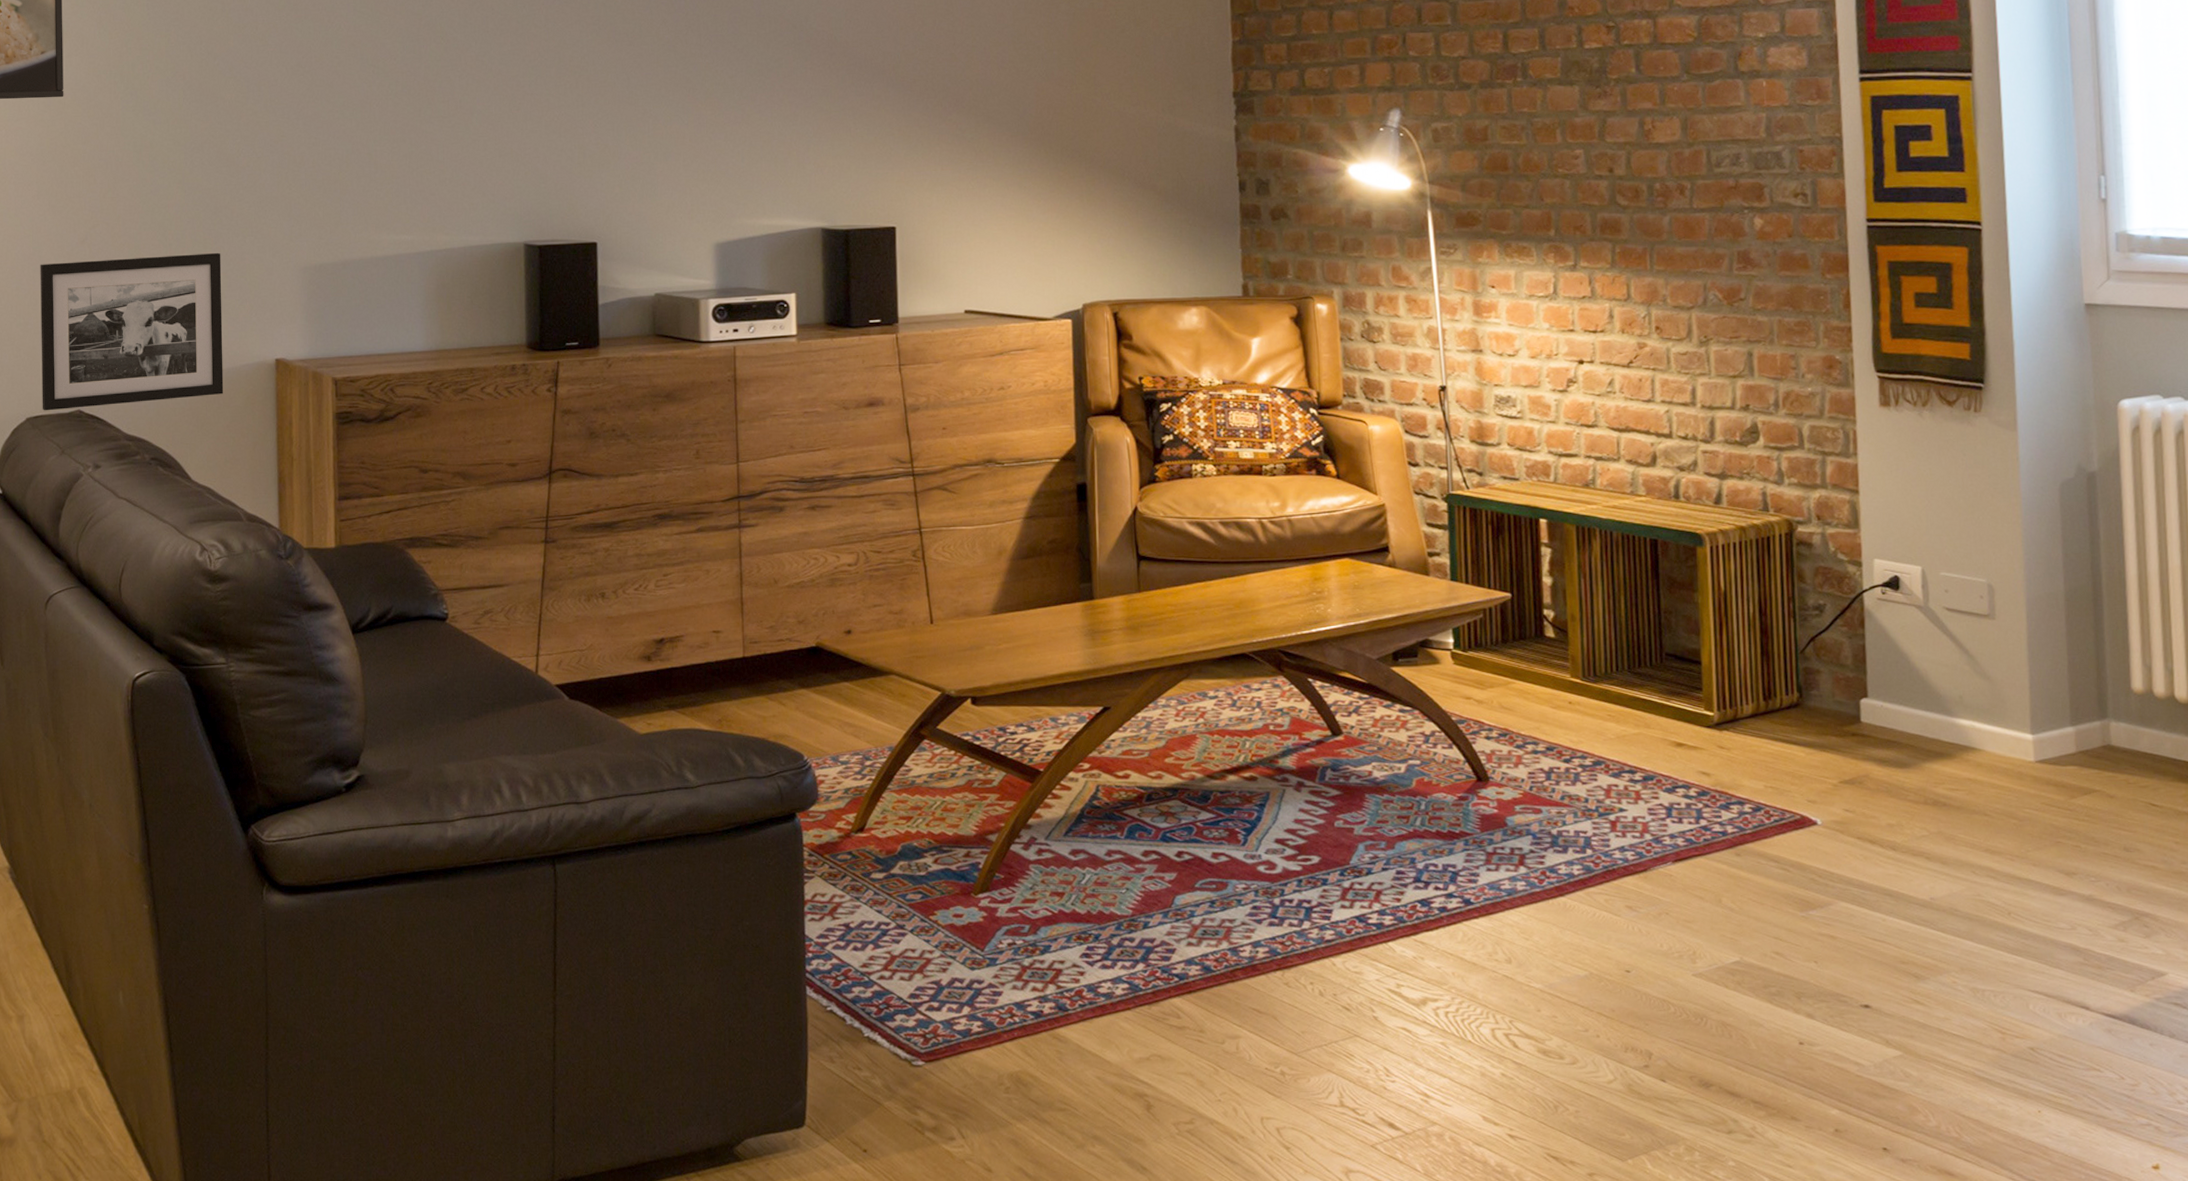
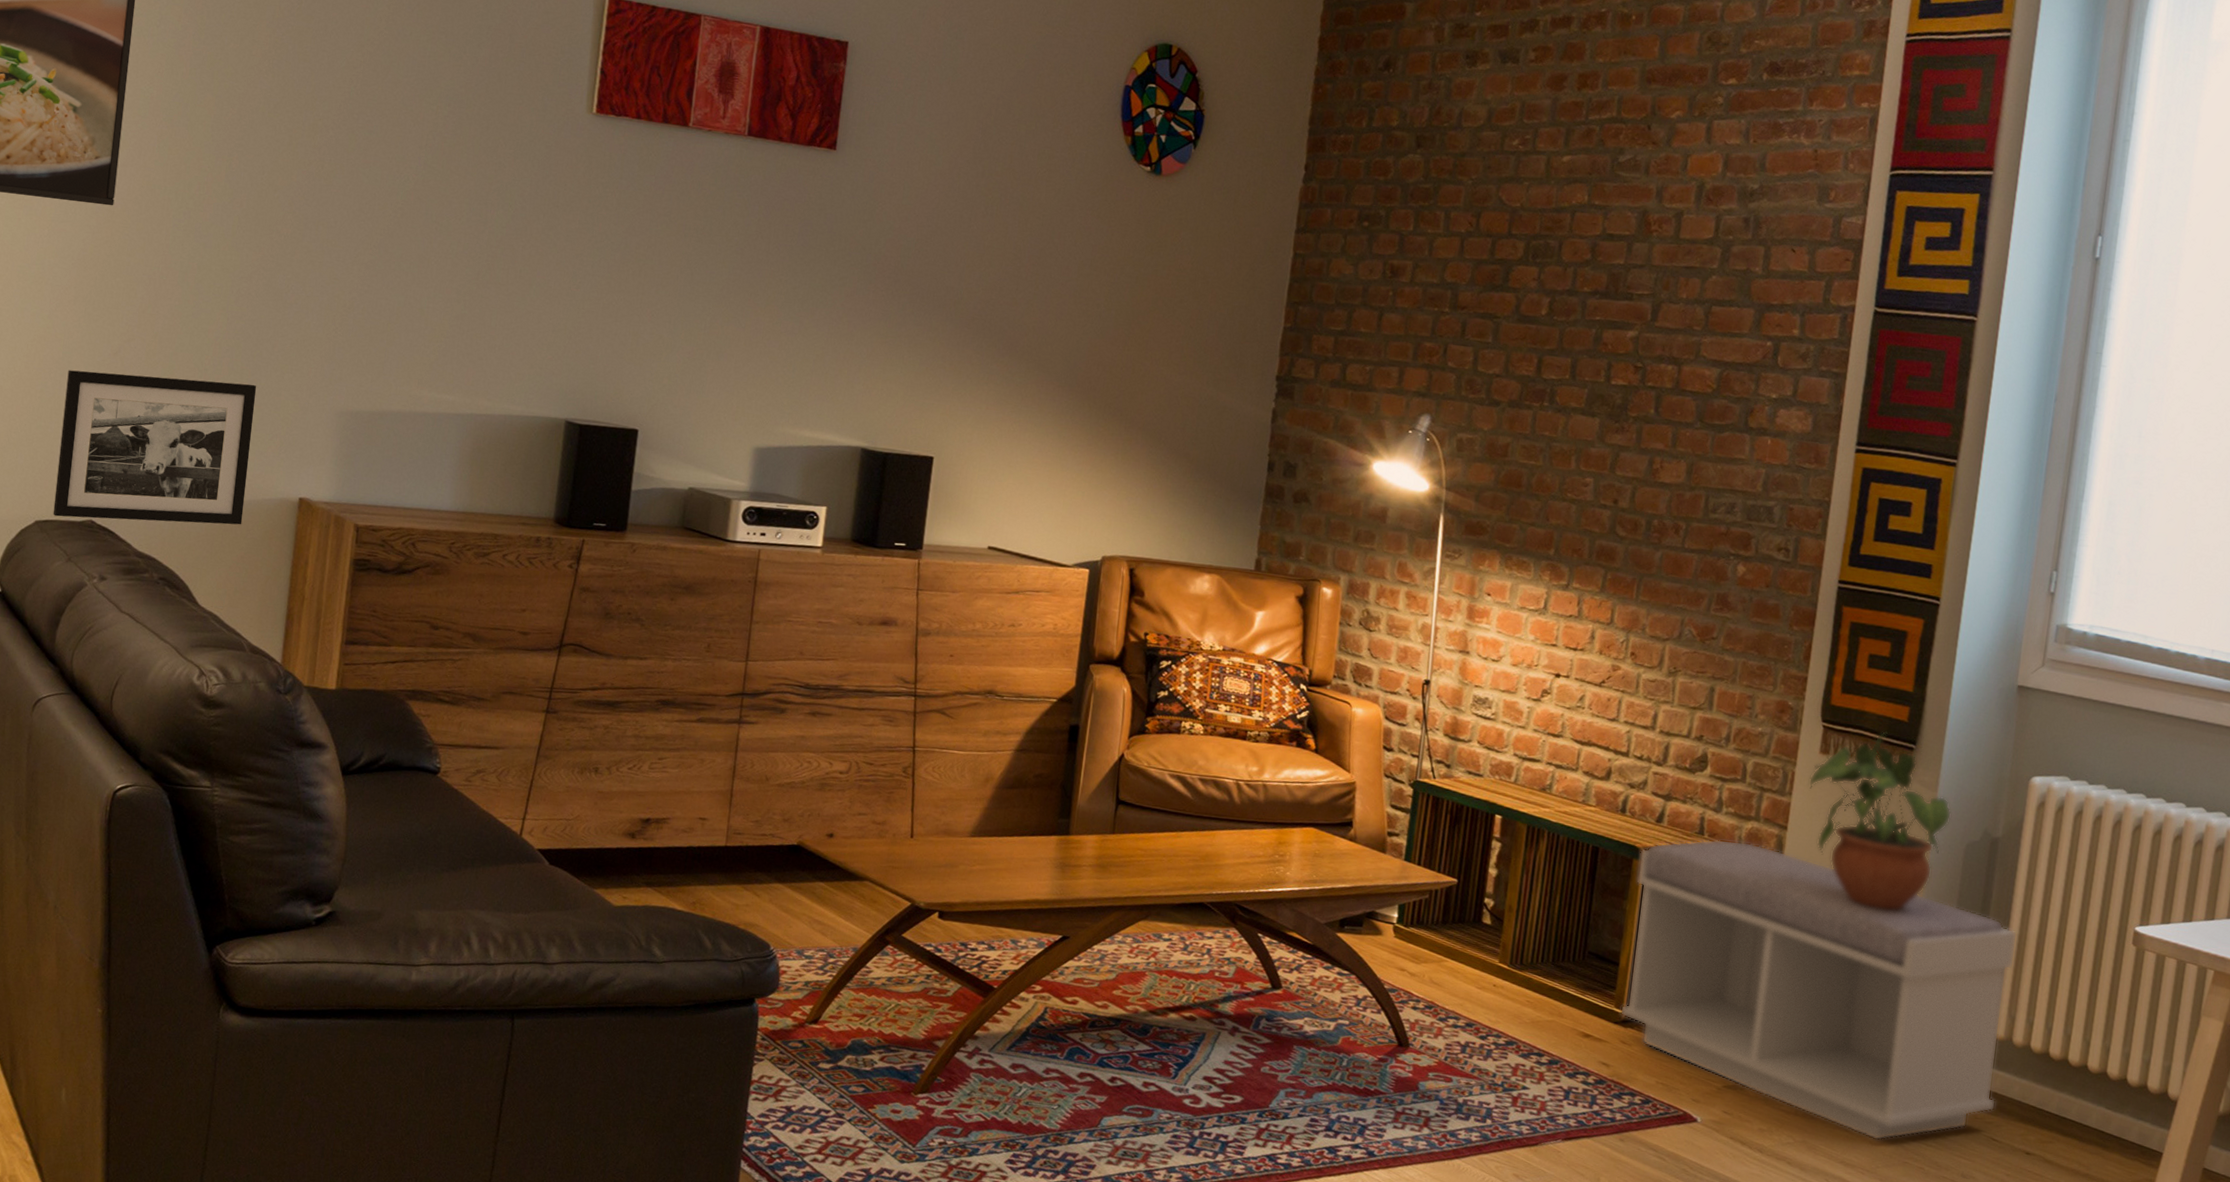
bench: none [1703,512,2148,822] -> present [1620,839,2018,1141]
potted plant: none [1873,373,2038,567] -> present [1808,731,1952,910]

